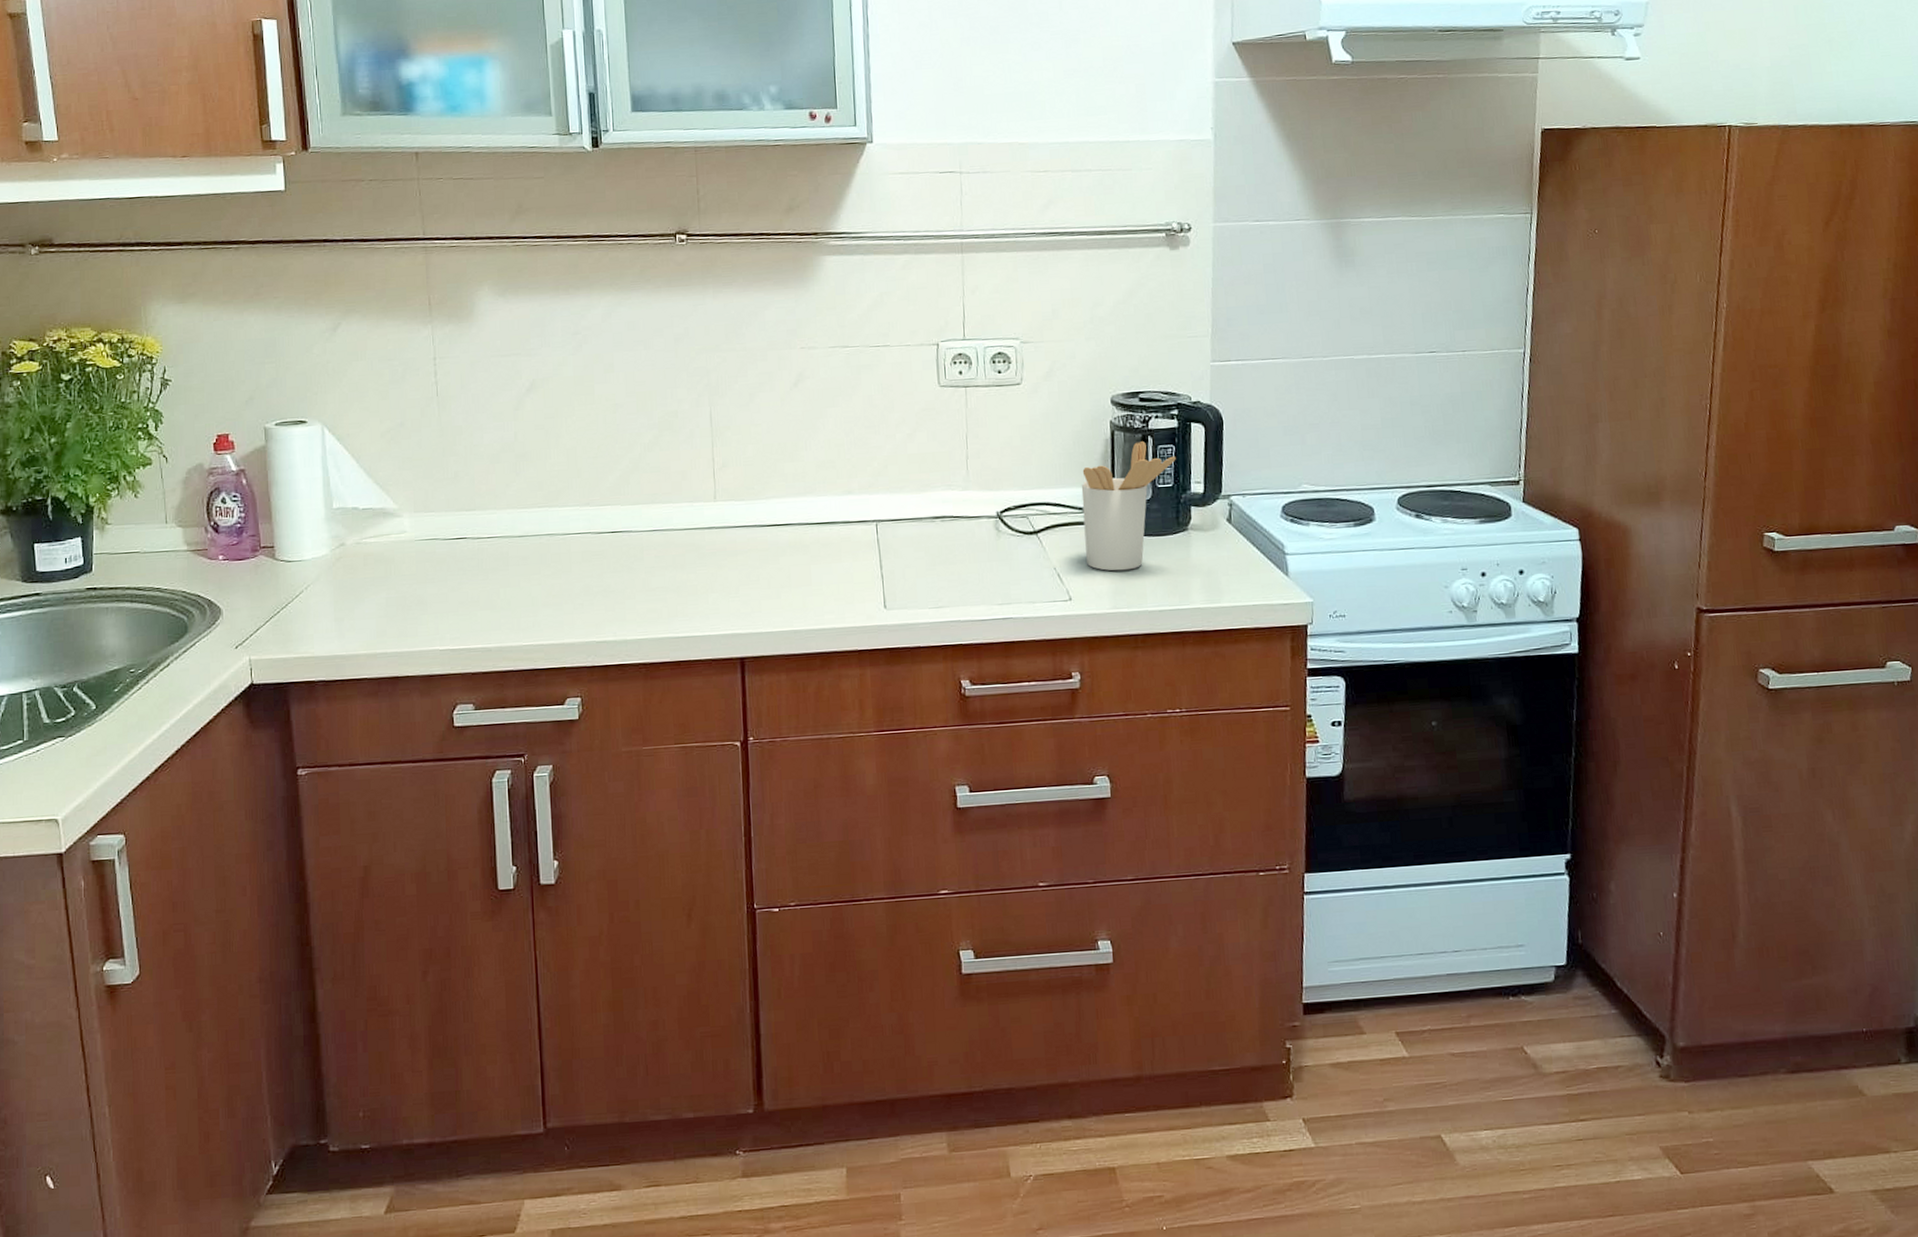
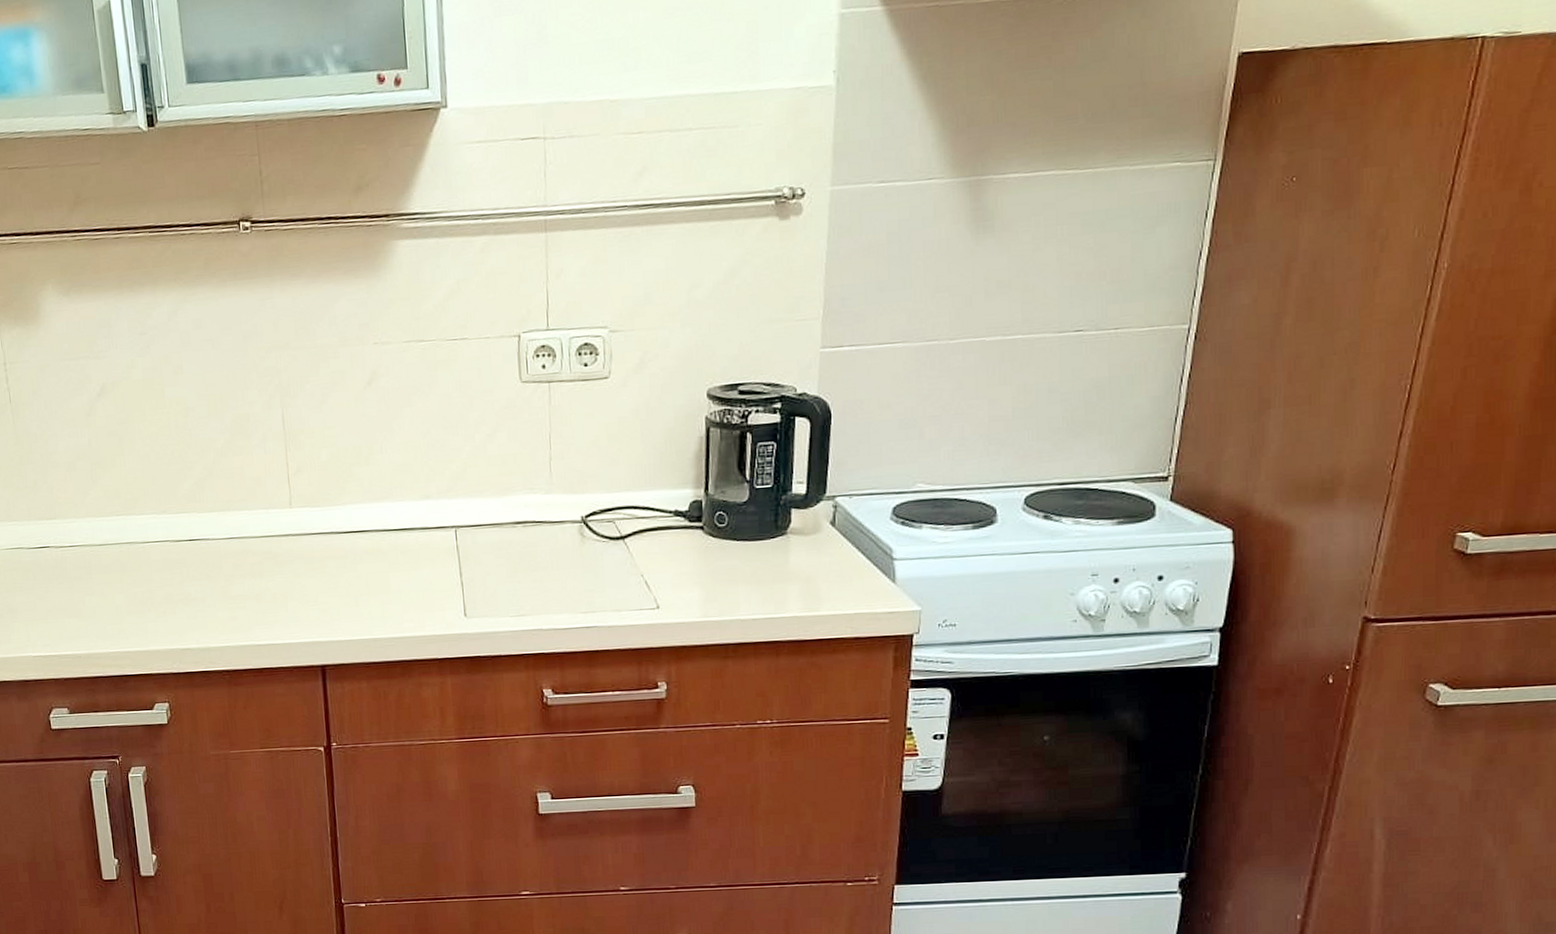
utensil holder: present [1081,441,1176,571] -> none [672,438,777,578]

